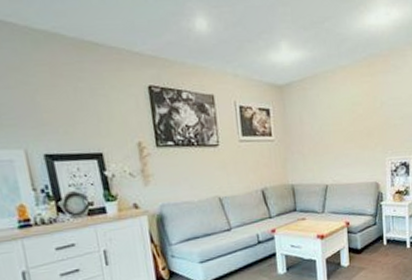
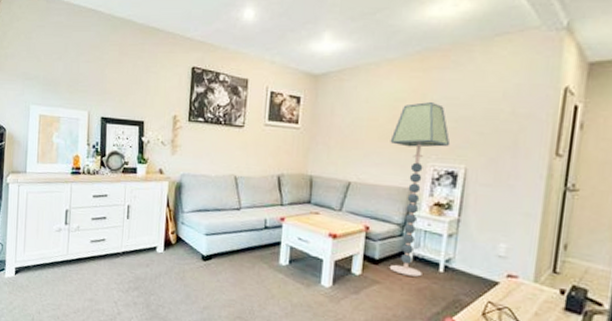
floor lamp: none [354,104,400,258] -> present [389,102,451,277]

